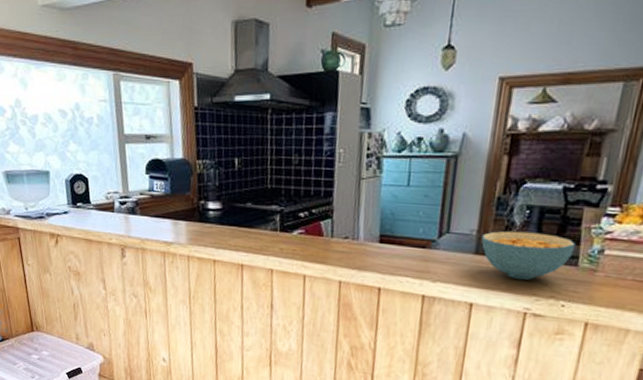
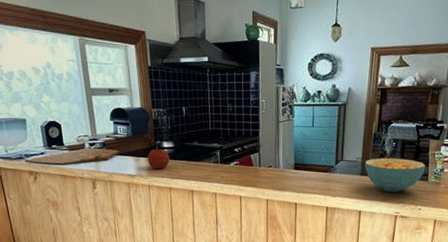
cutting board: none [46,207,155,228] -> present [25,148,119,166]
fruit: none [188,208,216,237] -> present [147,147,170,170]

